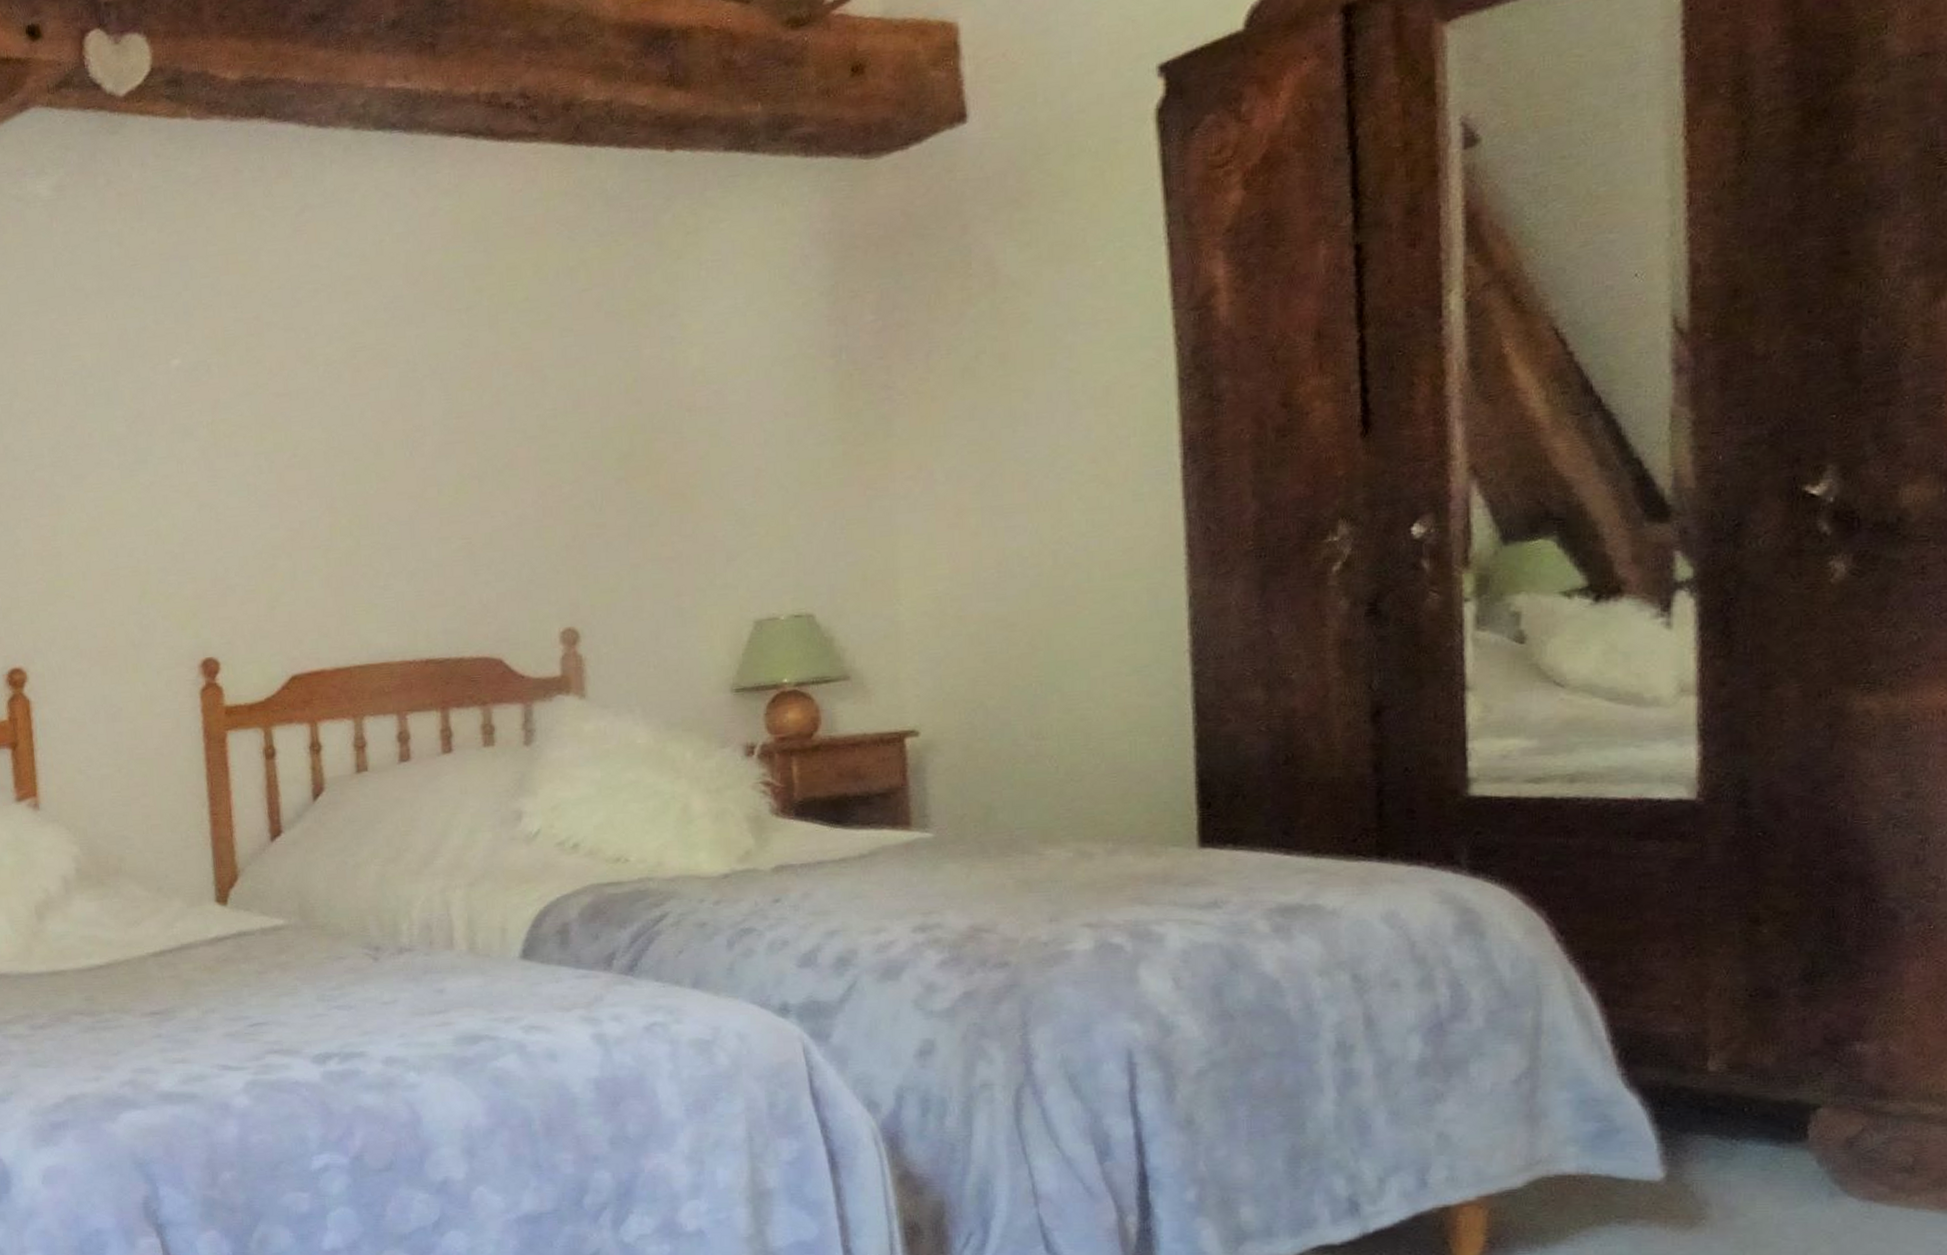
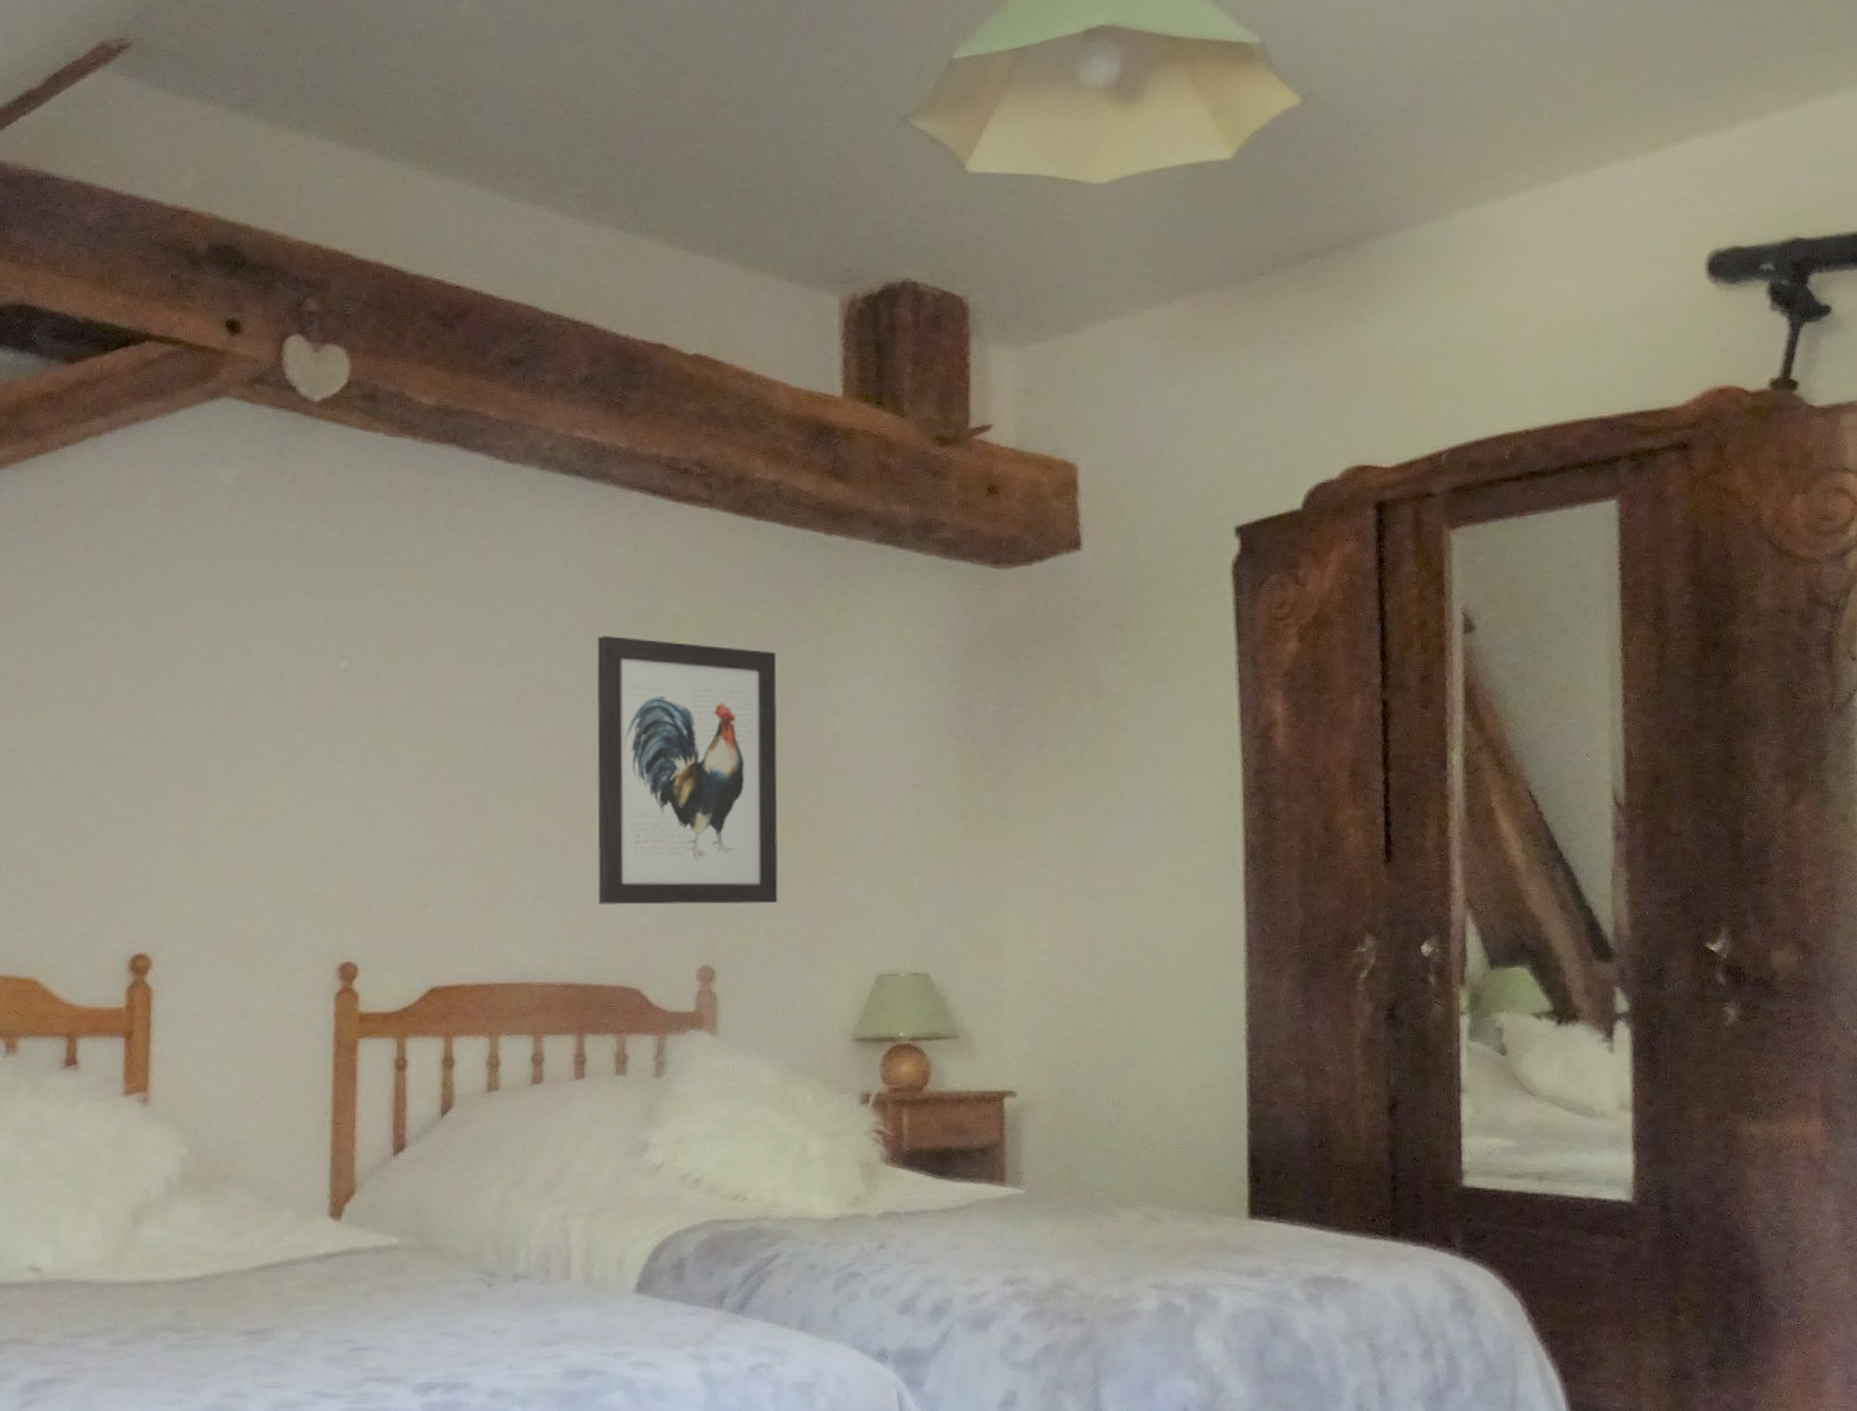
wall art: none [428,288,641,576] -> present [596,636,778,905]

